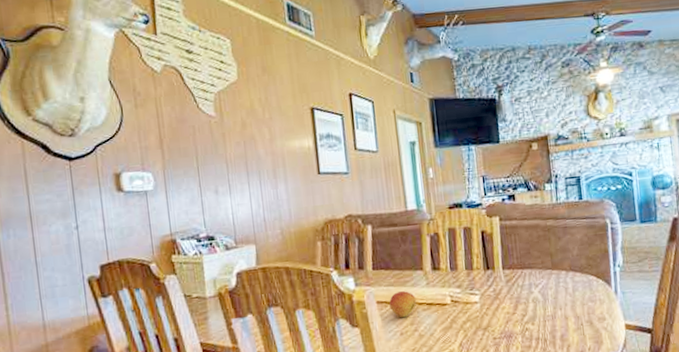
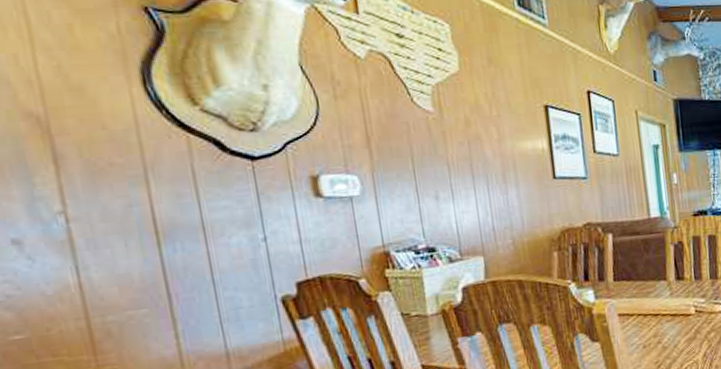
fruit: present [389,291,417,318] -> none [631,302,661,331]

